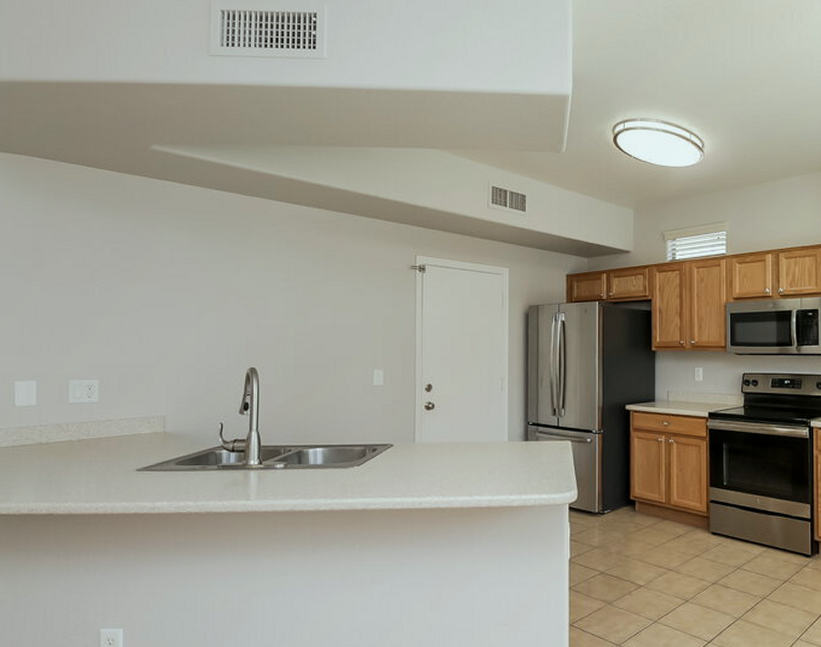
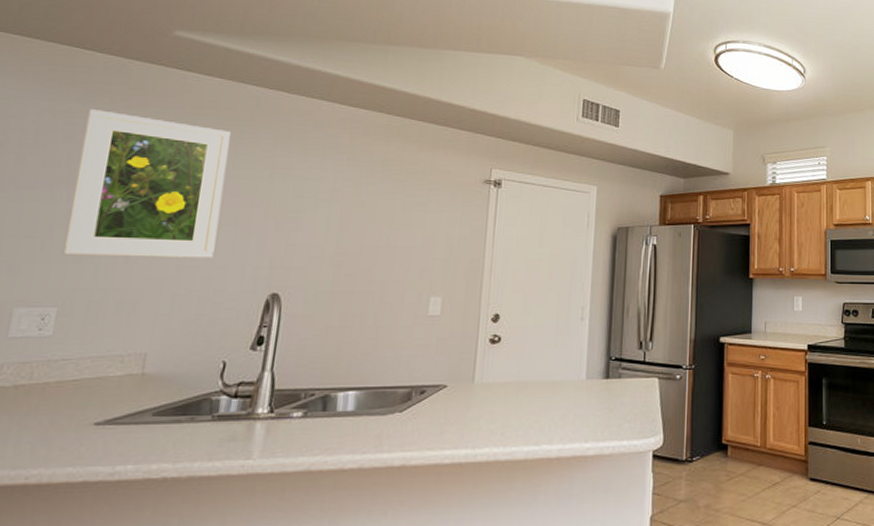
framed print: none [96,218,205,339] -> present [62,109,231,258]

